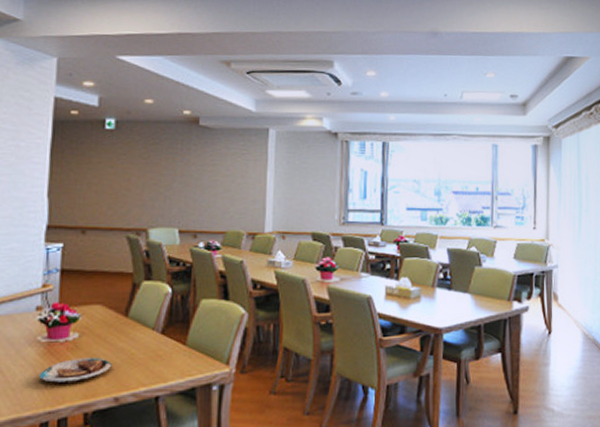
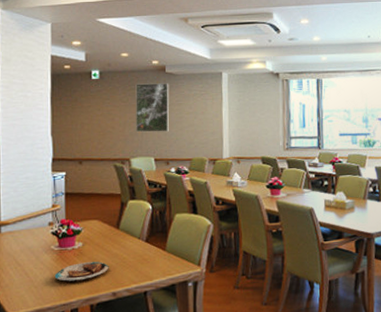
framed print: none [158,137,203,198] -> present [135,83,170,133]

